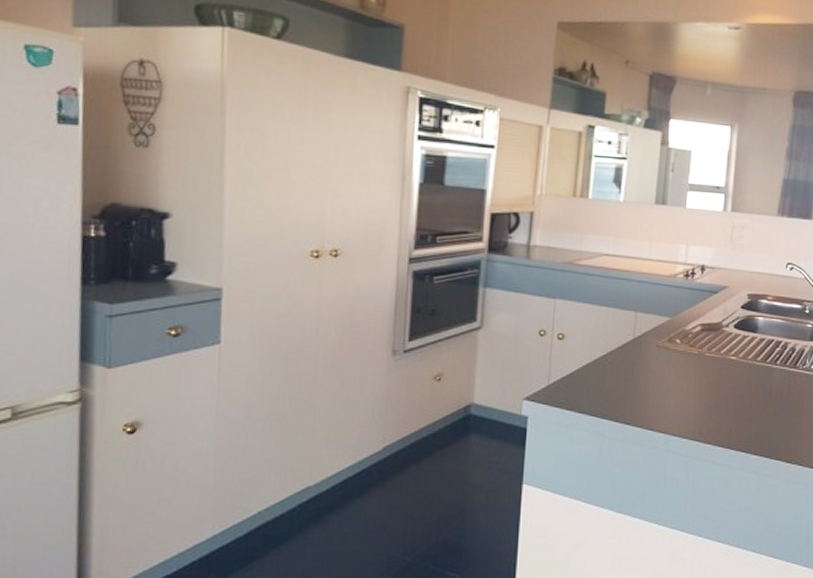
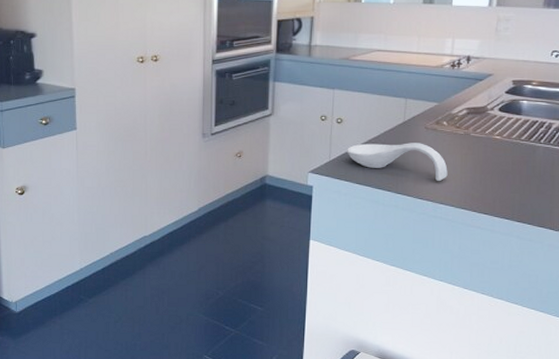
spoon rest: none [568,363,681,408] -> present [346,143,448,181]

